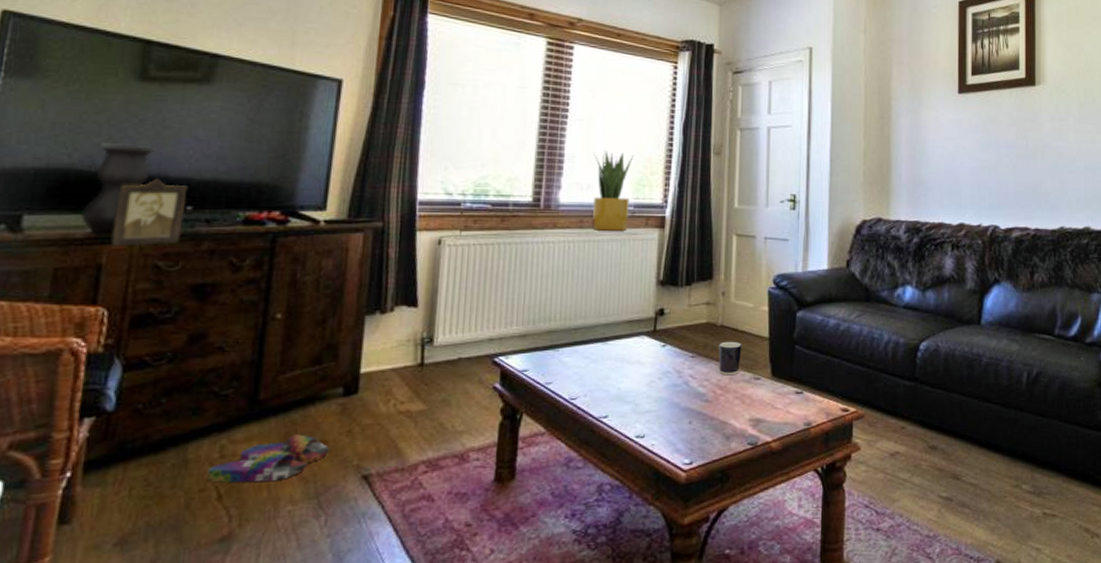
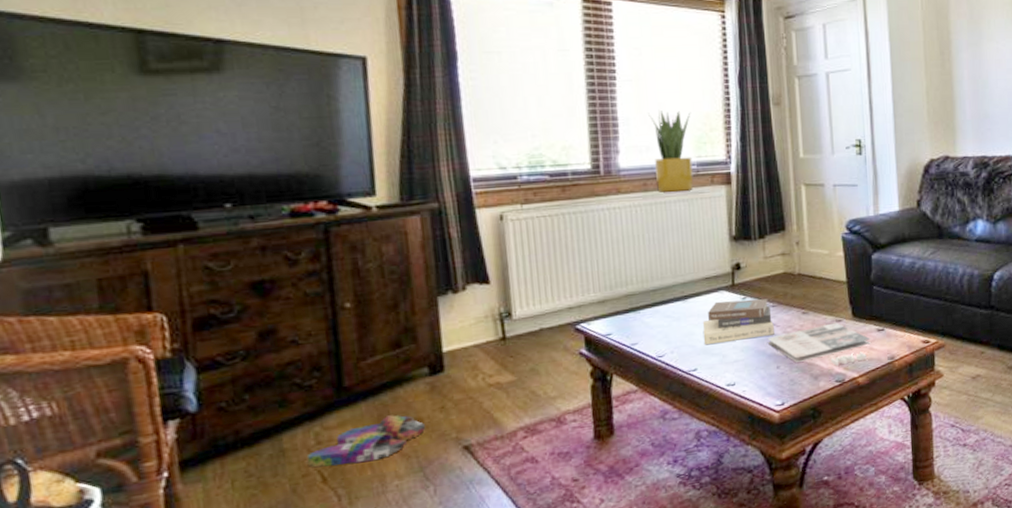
vase: present [79,143,156,236] -> none [110,144,177,243]
photo frame: present [108,179,188,247] -> none [146,178,226,252]
books: none [618,346,691,392] -> present [702,299,774,346]
magazine: none [682,380,789,427] -> present [767,322,872,366]
mug: present [718,341,742,376] -> none [798,287,822,321]

